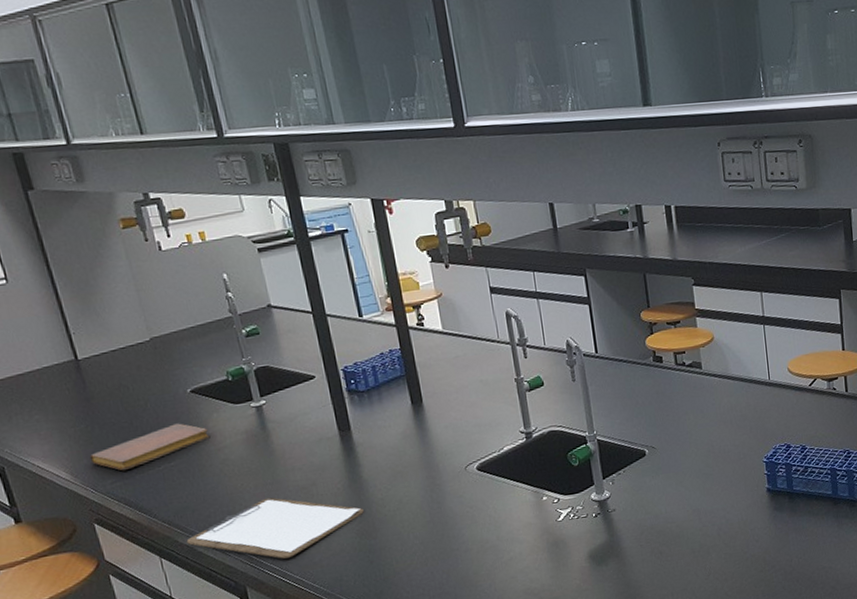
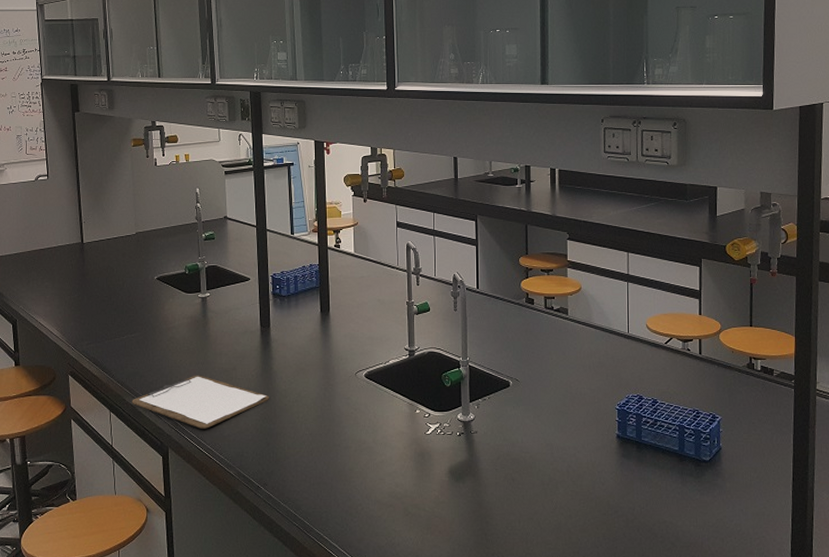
notebook: present [89,423,210,471] -> none [76,303,164,336]

